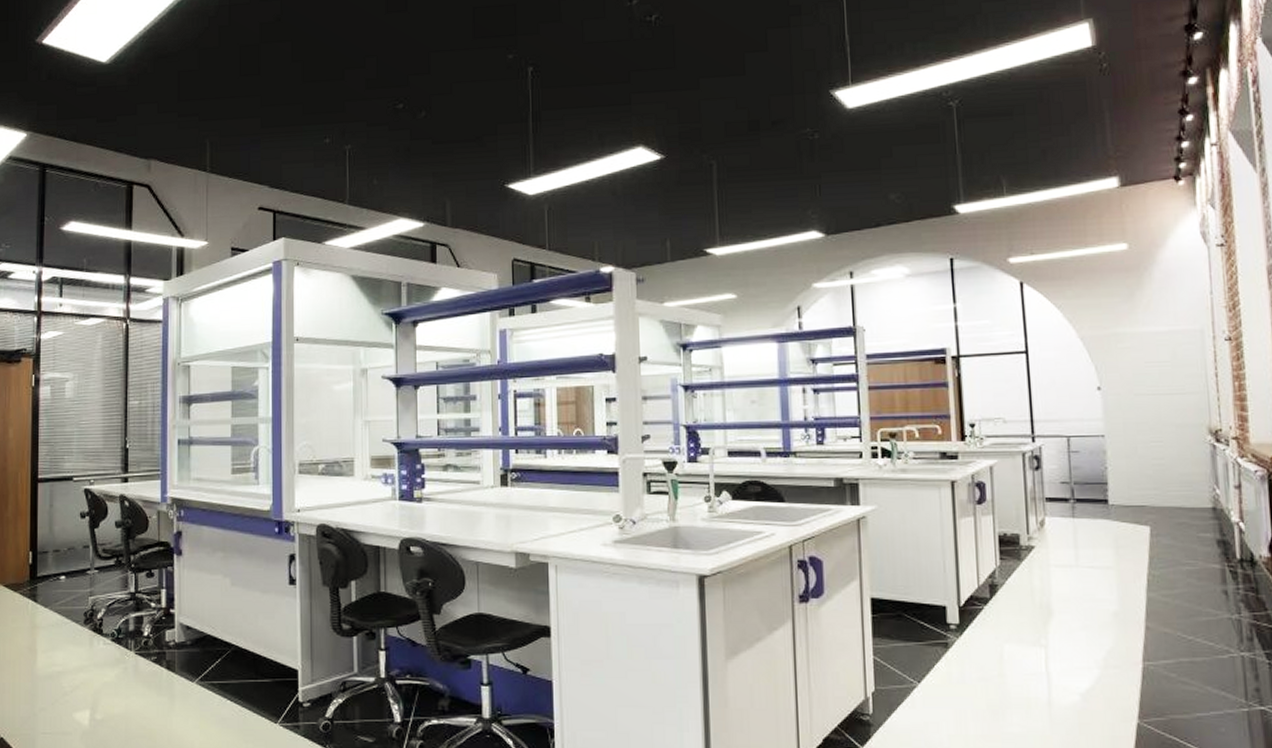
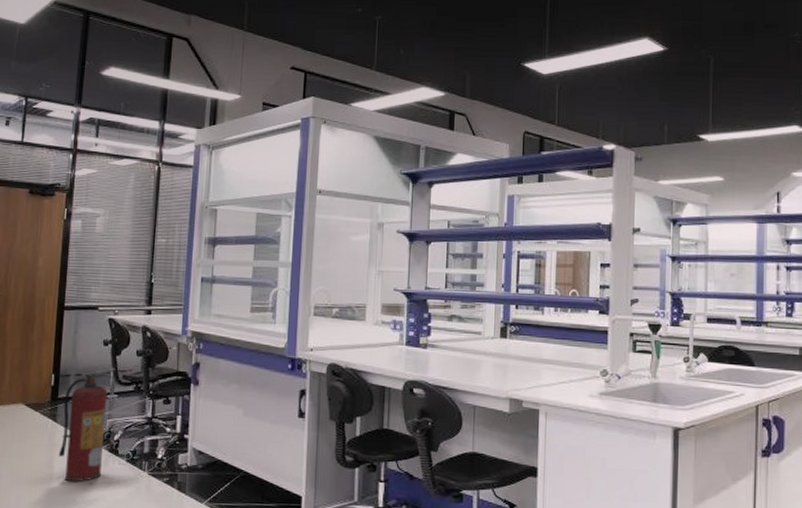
fire extinguisher: none [41,541,94,666] -> present [58,367,115,482]

